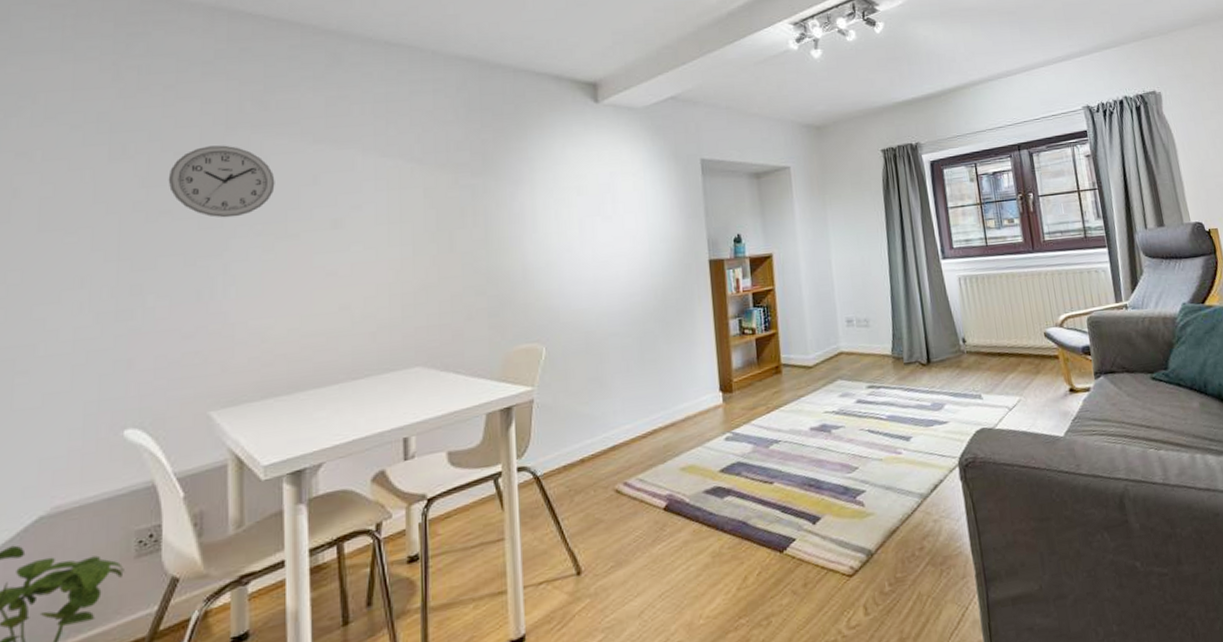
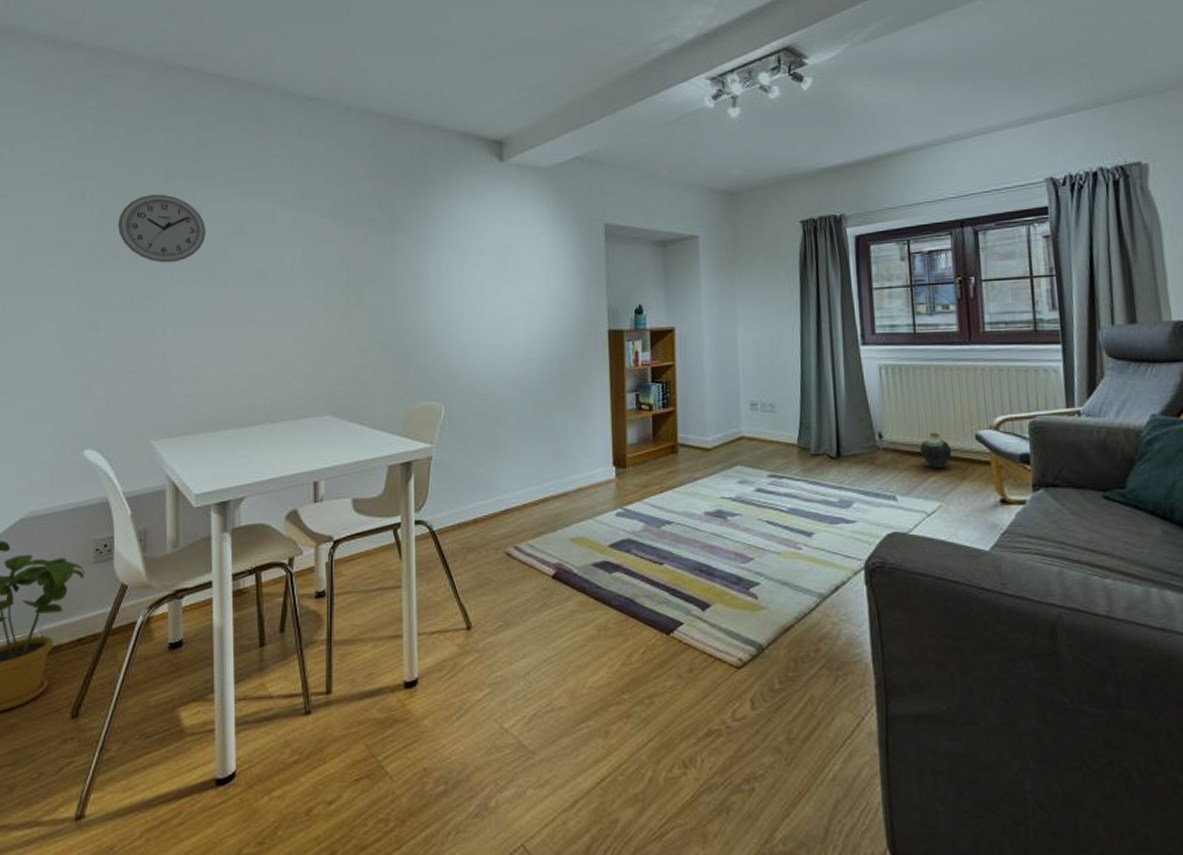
vase: none [998,334,1026,367] -> present [920,433,952,469]

